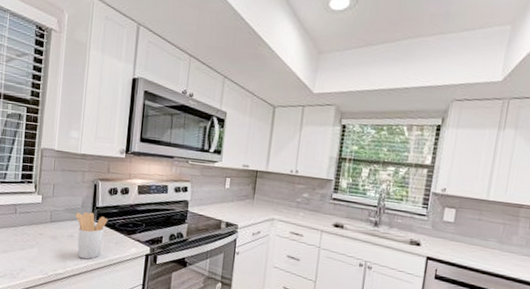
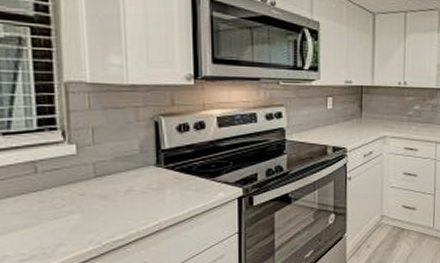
utensil holder: present [75,212,108,259] -> none [132,157,181,216]

